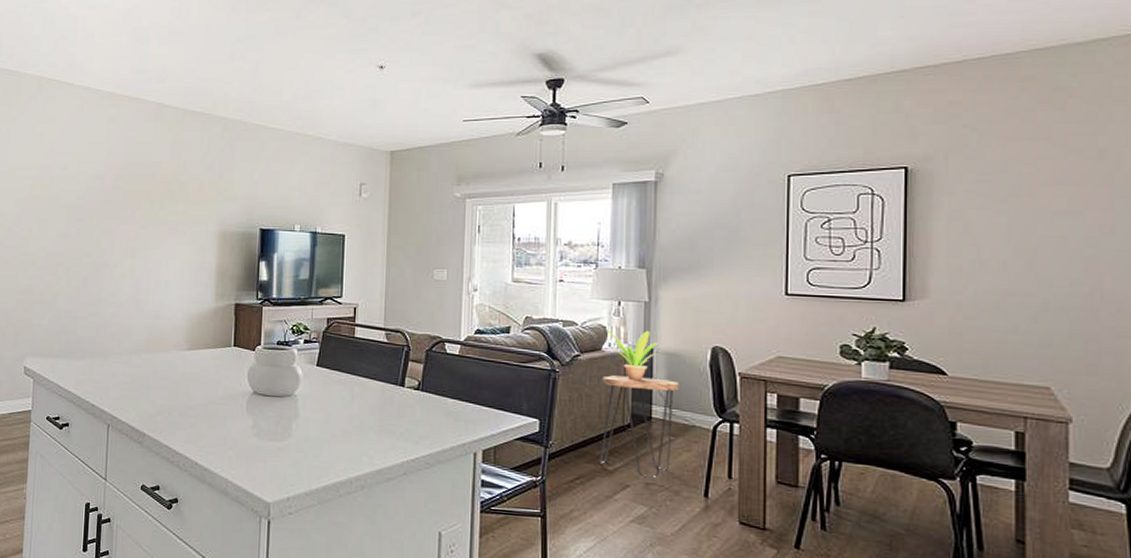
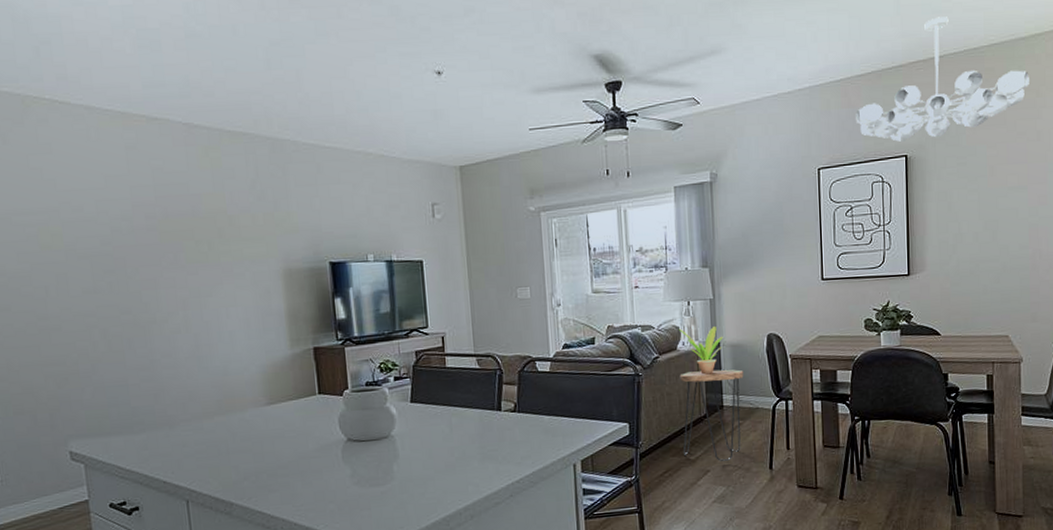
chandelier: none [840,19,1088,152] -> present [856,16,1029,142]

